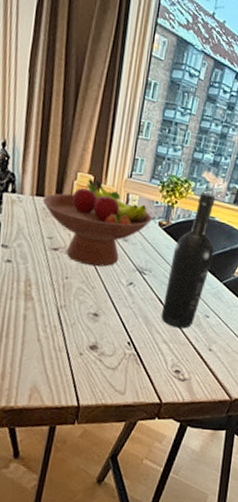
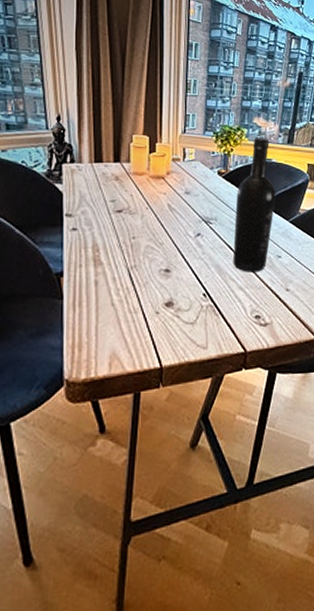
fruit bowl: present [42,178,152,267] -> none [101,139,211,223]

